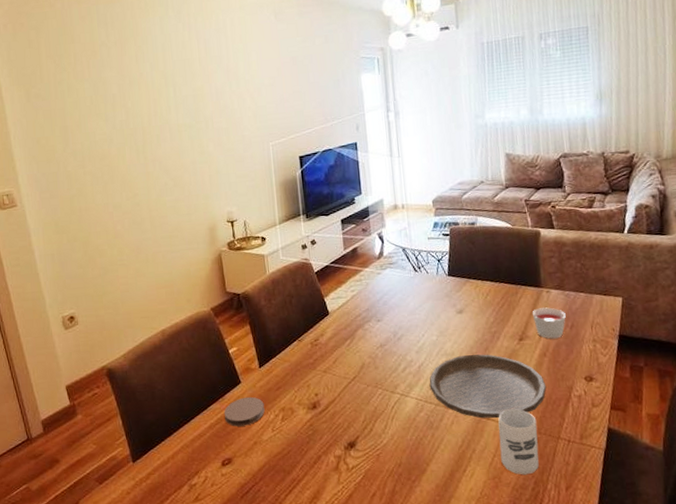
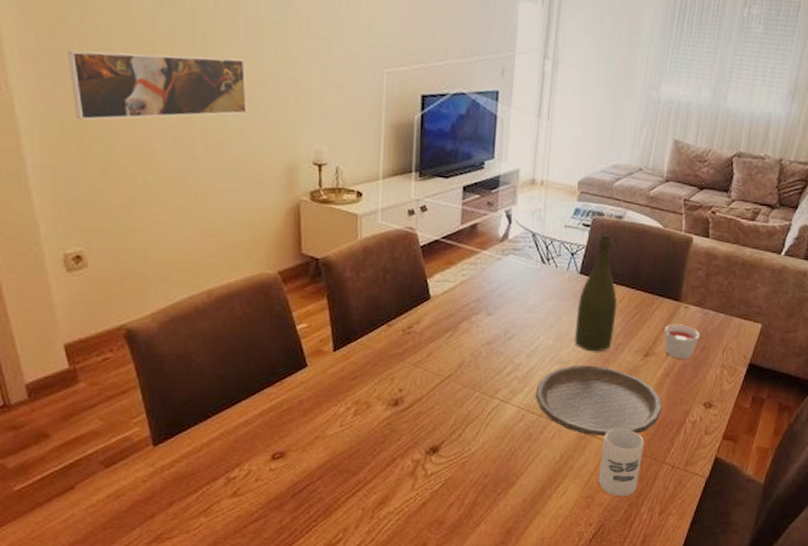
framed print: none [58,156,177,218] -> present [68,50,247,120]
coaster: present [224,396,265,427] -> none [281,383,334,417]
bottle: none [451,241,488,342] -> present [575,236,618,352]

